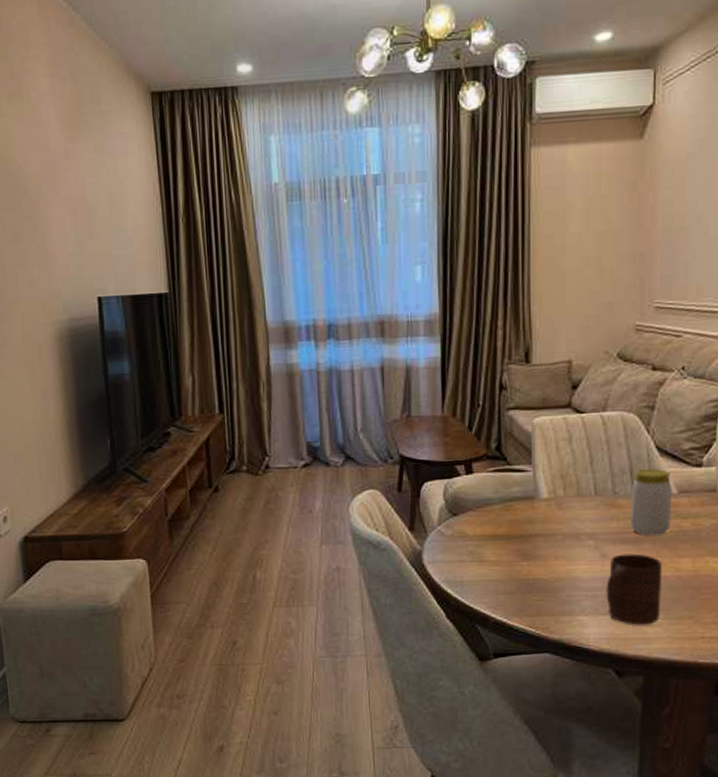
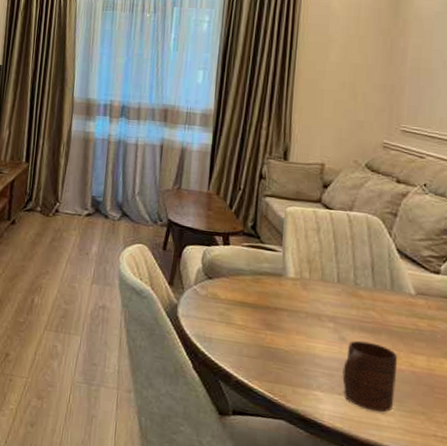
jar: present [631,469,673,536] -> none [369,267,411,330]

